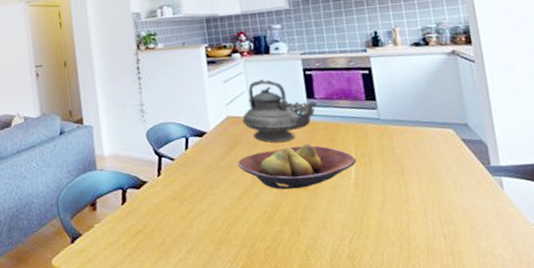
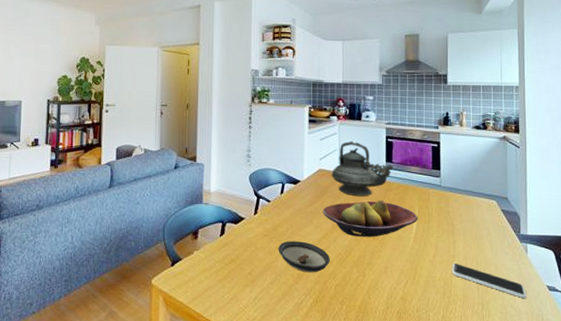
saucer: none [191,201,256,237] -> present [278,241,331,273]
smartphone: none [407,208,511,243] -> present [451,262,527,298]

